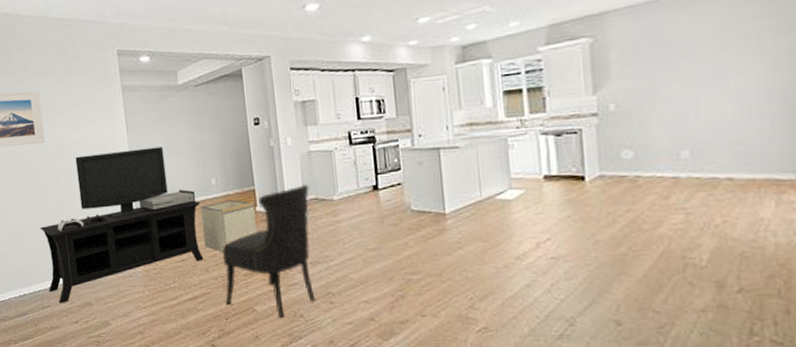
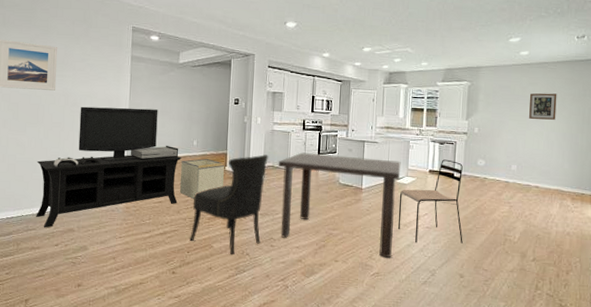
dining table: none [322,169,505,306] -> present [278,152,401,258]
dining chair: none [503,156,614,282] -> present [398,159,463,244]
wall art: none [696,29,750,76] -> present [529,93,557,120]

